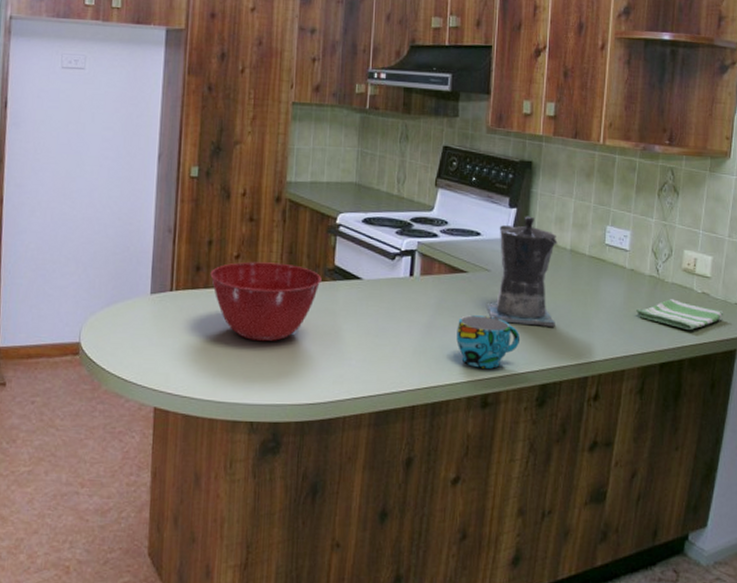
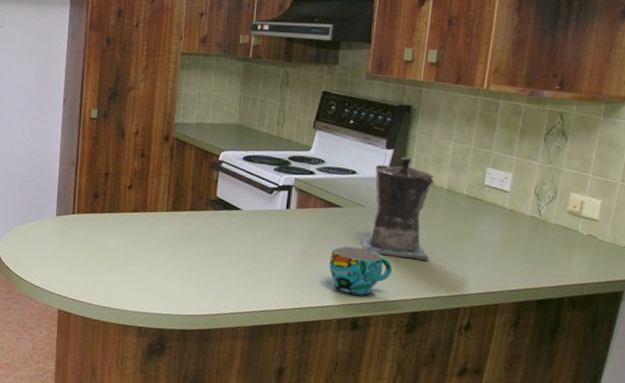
mixing bowl: present [210,261,322,342] -> none [106,191,204,261]
dish towel: present [636,299,724,330] -> none [514,239,611,270]

